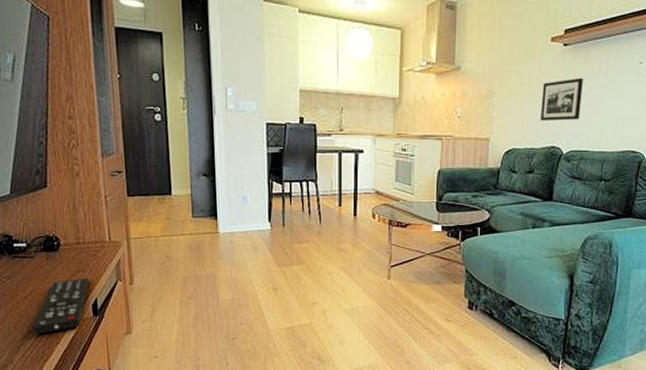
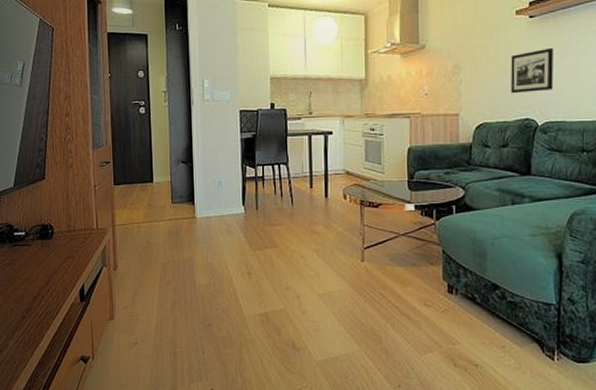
remote control: present [32,277,89,335] -> none [26,264,77,320]

